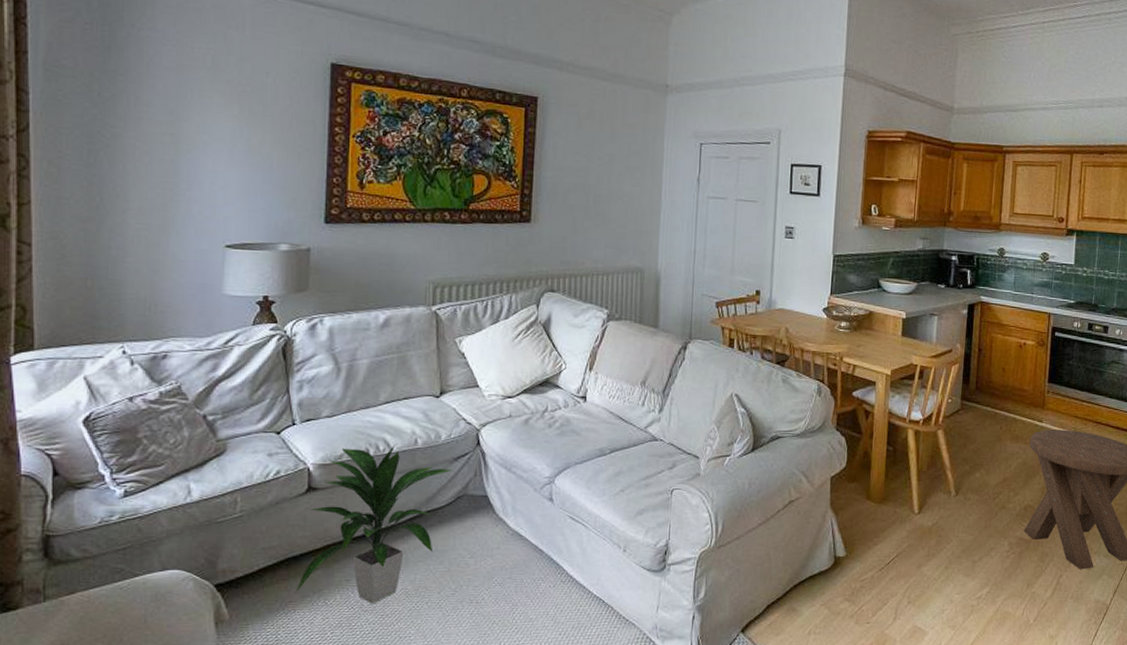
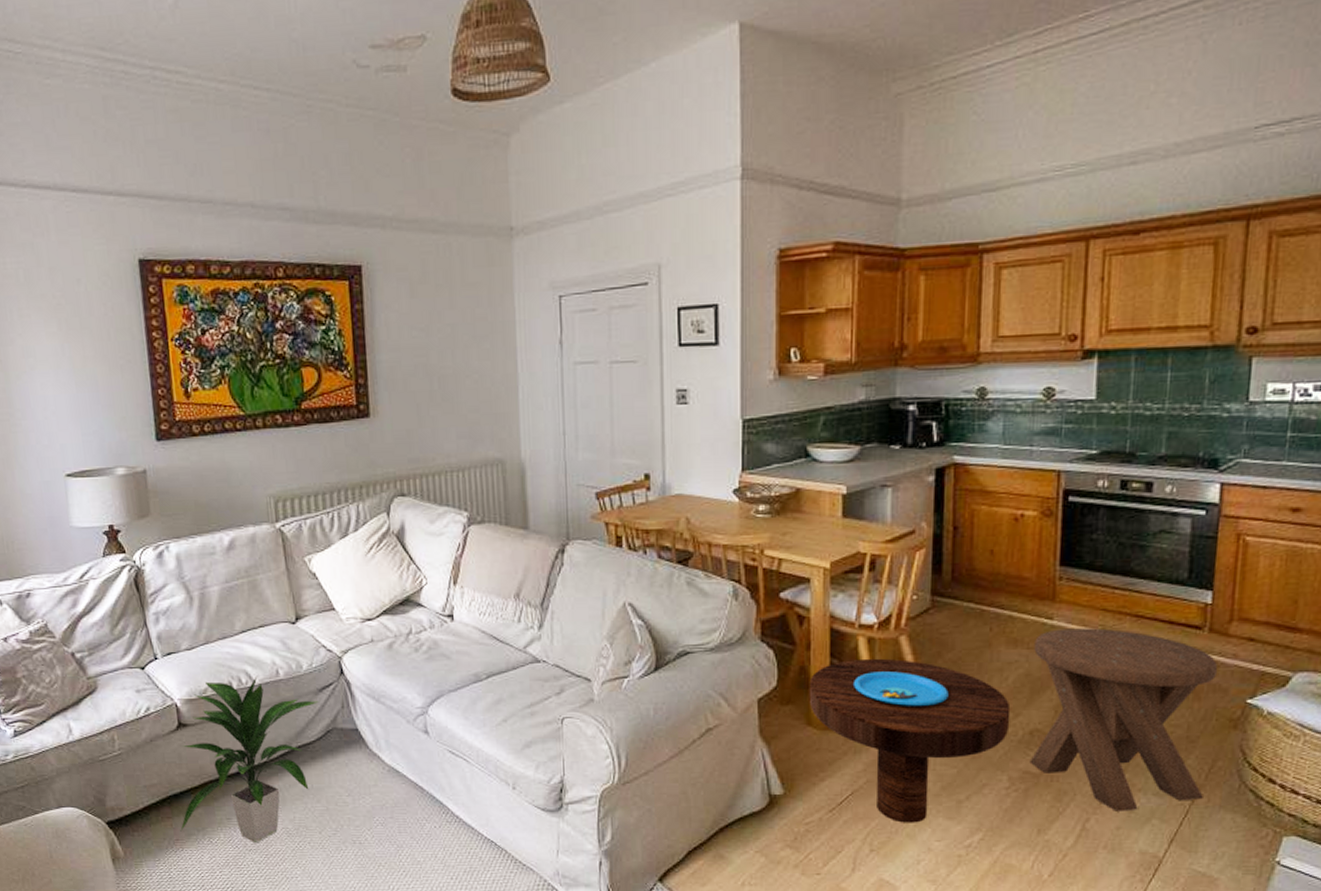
side table: none [869,447,1012,580] -> present [809,658,1011,823]

